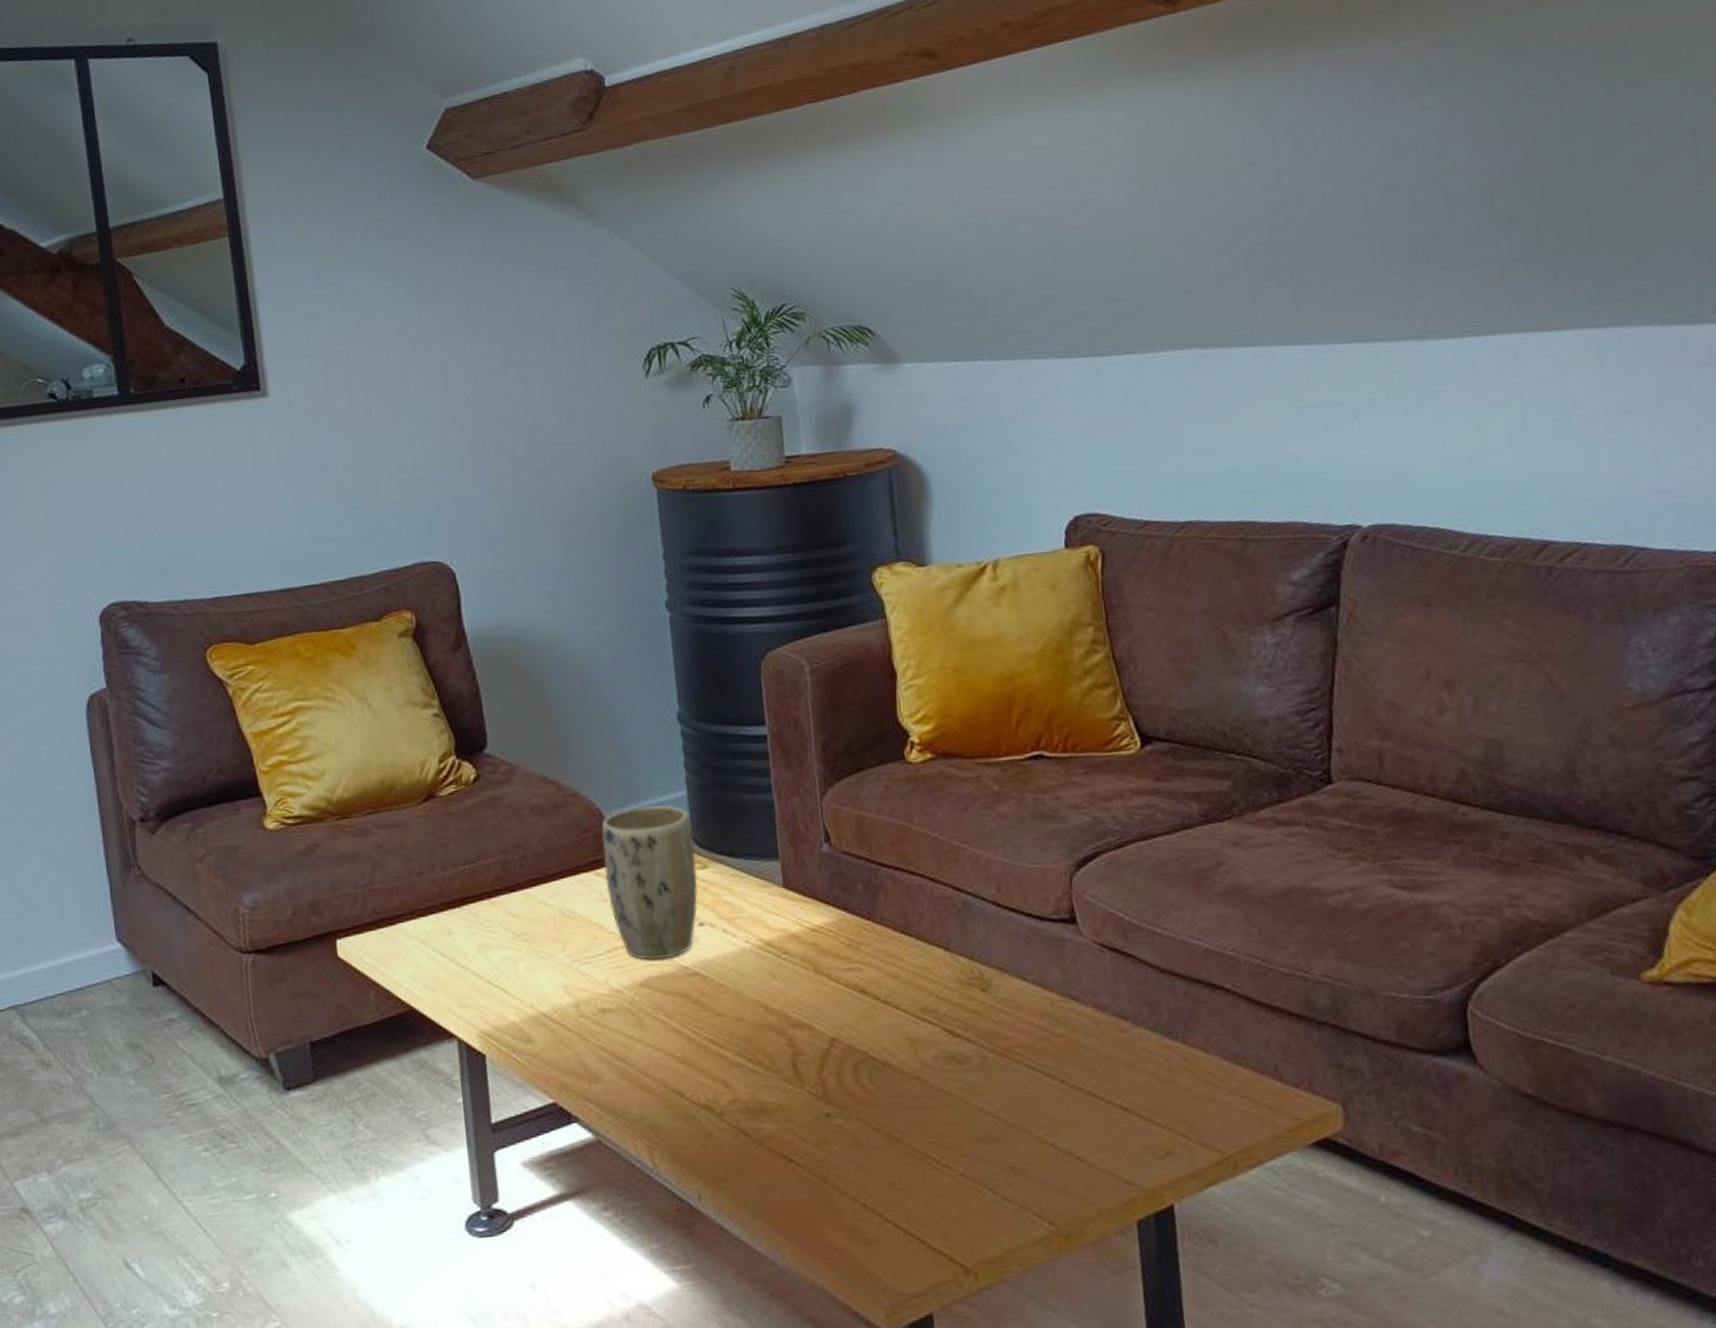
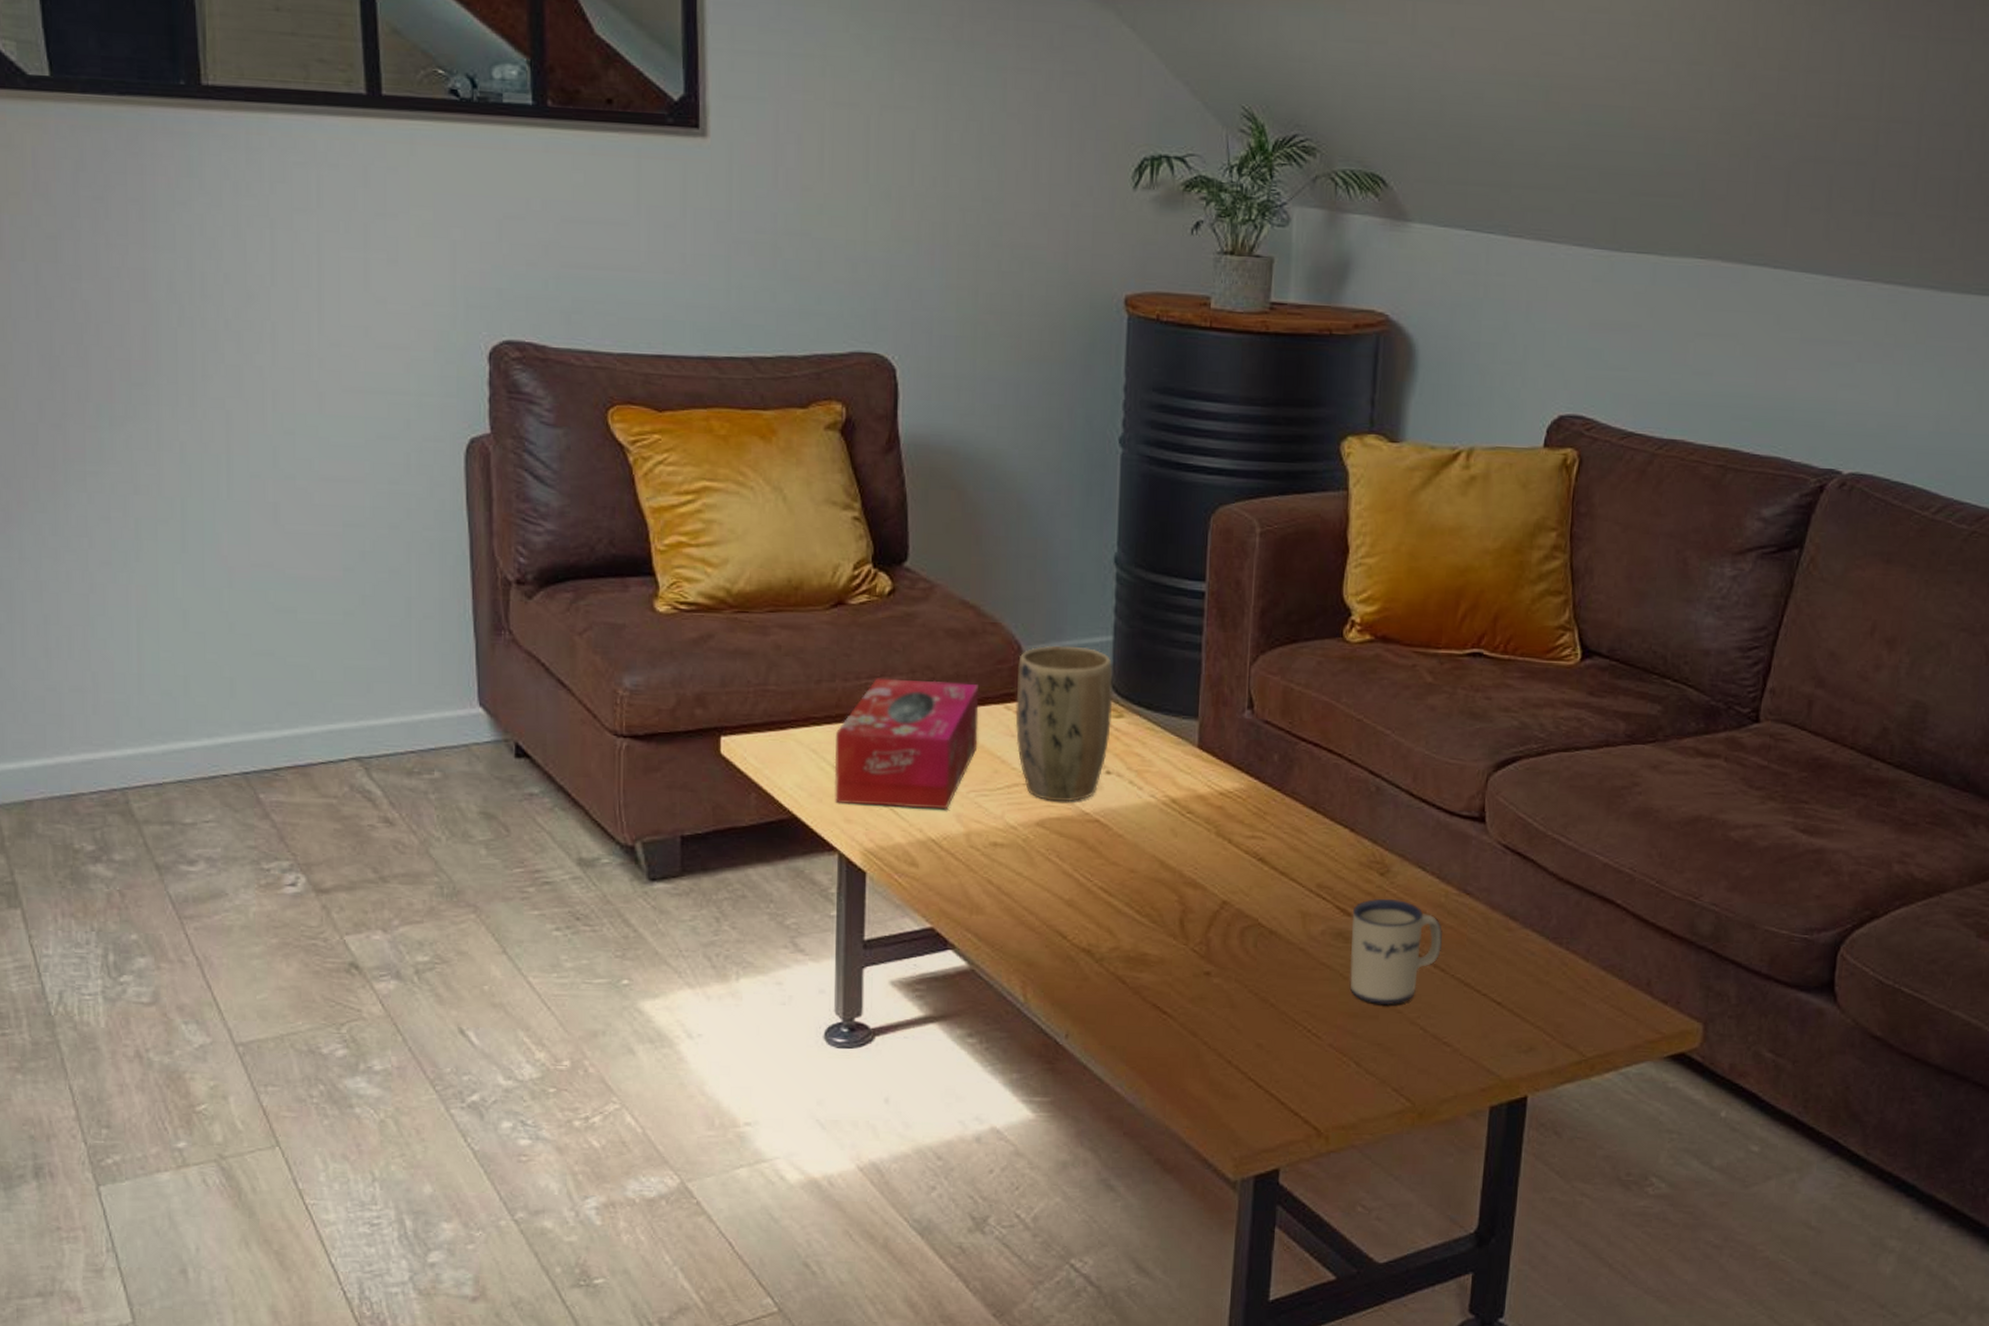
tissue box: none [441,855,575,991] -> present [834,678,980,810]
mug: none [960,1014,1057,1126] -> present [1350,898,1444,1005]

